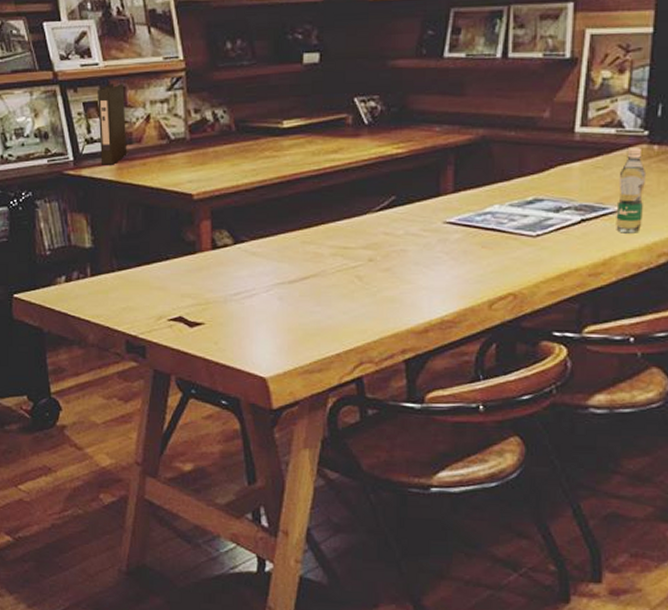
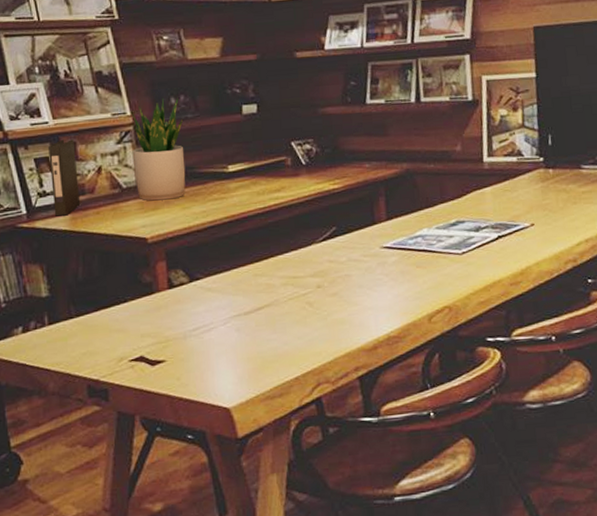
planter: none [184,42,238,155] -> present [131,97,186,201]
bottle: present [616,147,647,233] -> none [524,172,549,246]

